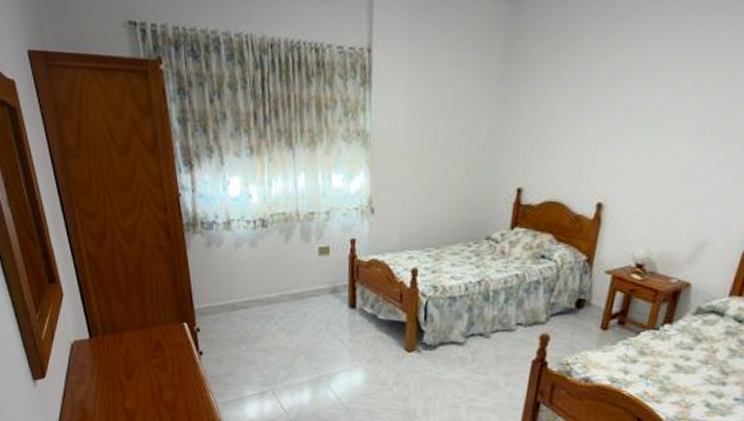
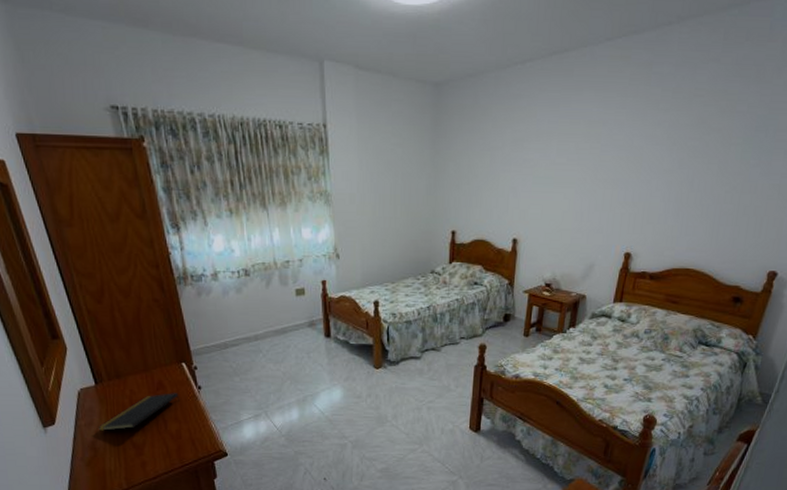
notepad: none [89,356,178,392] -> present [98,393,179,431]

